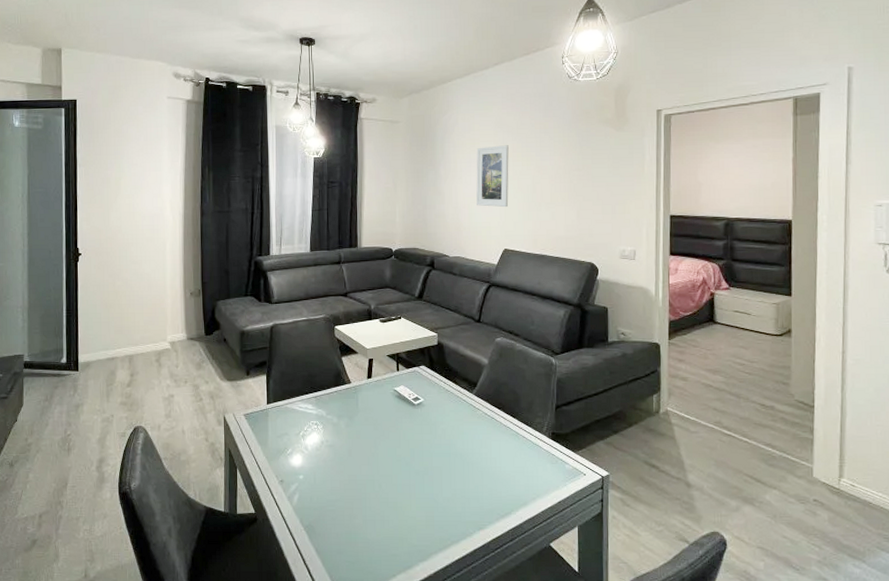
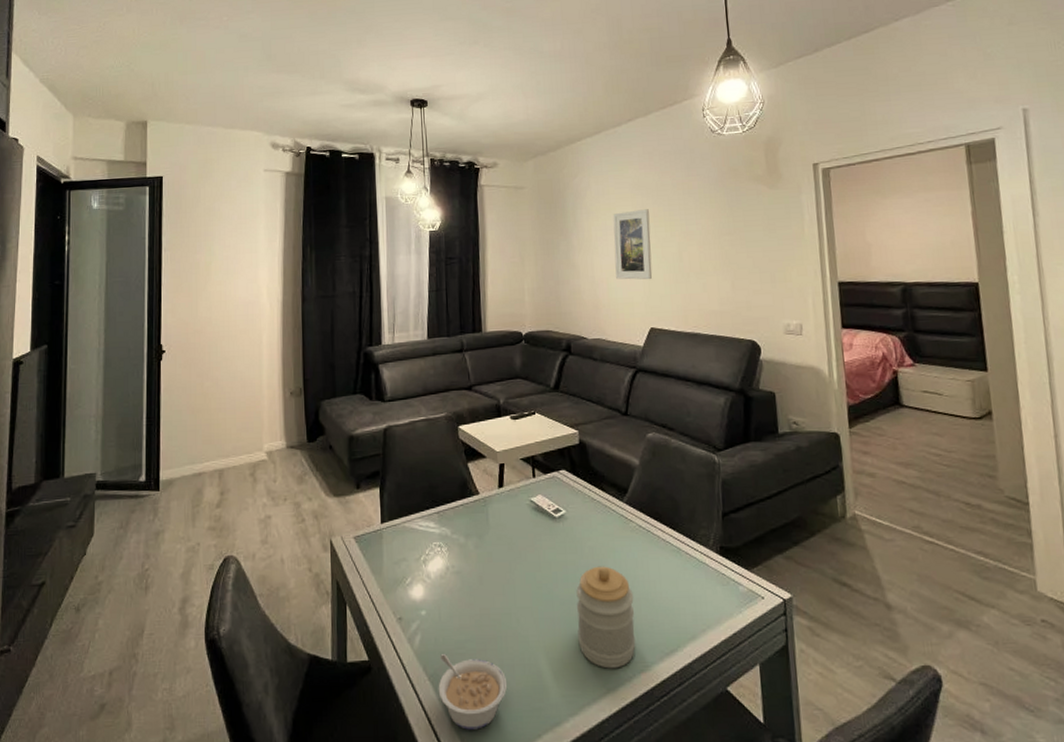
legume: none [312,510,370,569] -> present [438,654,508,730]
jar: none [429,445,477,526] -> present [576,566,636,669]

